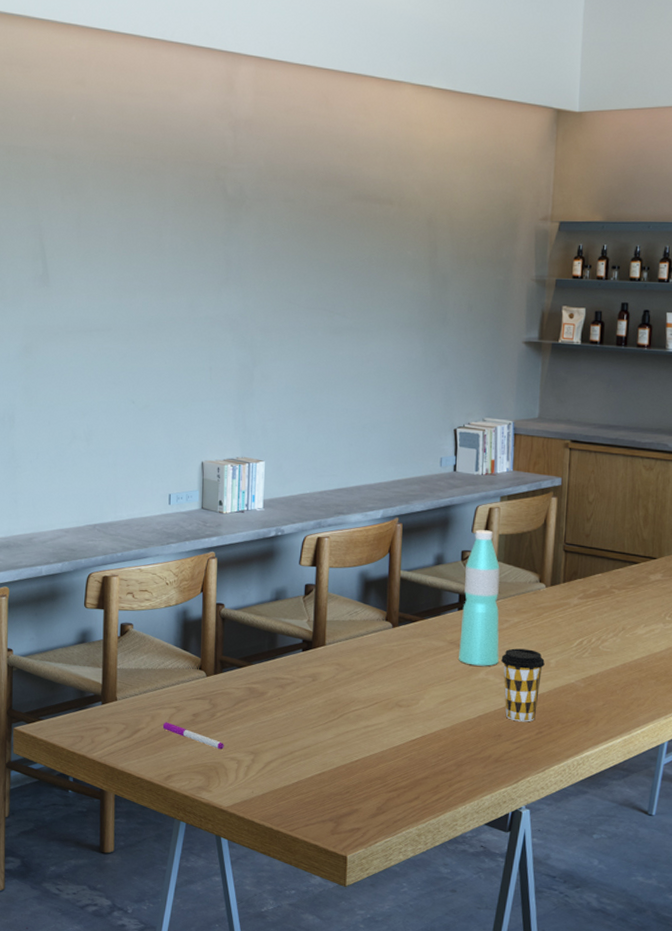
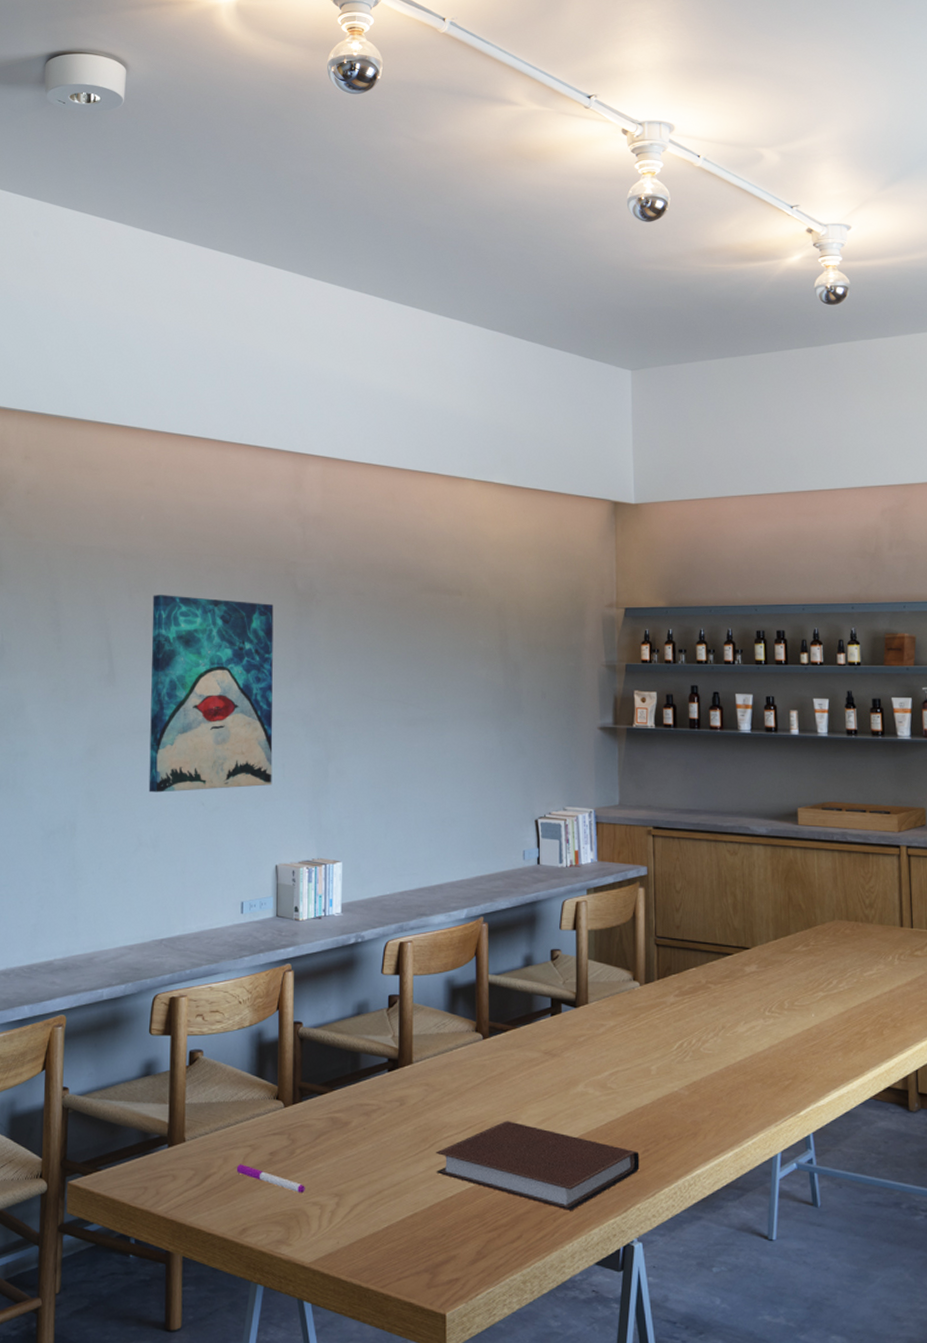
wall art: none [82,197,203,390] -> present [148,595,274,793]
notebook: none [343,699,533,780] -> present [435,1121,640,1212]
water bottle: present [459,530,500,666] -> none [555,926,597,1078]
coffee cup: present [501,648,545,722] -> none [599,1055,645,1140]

